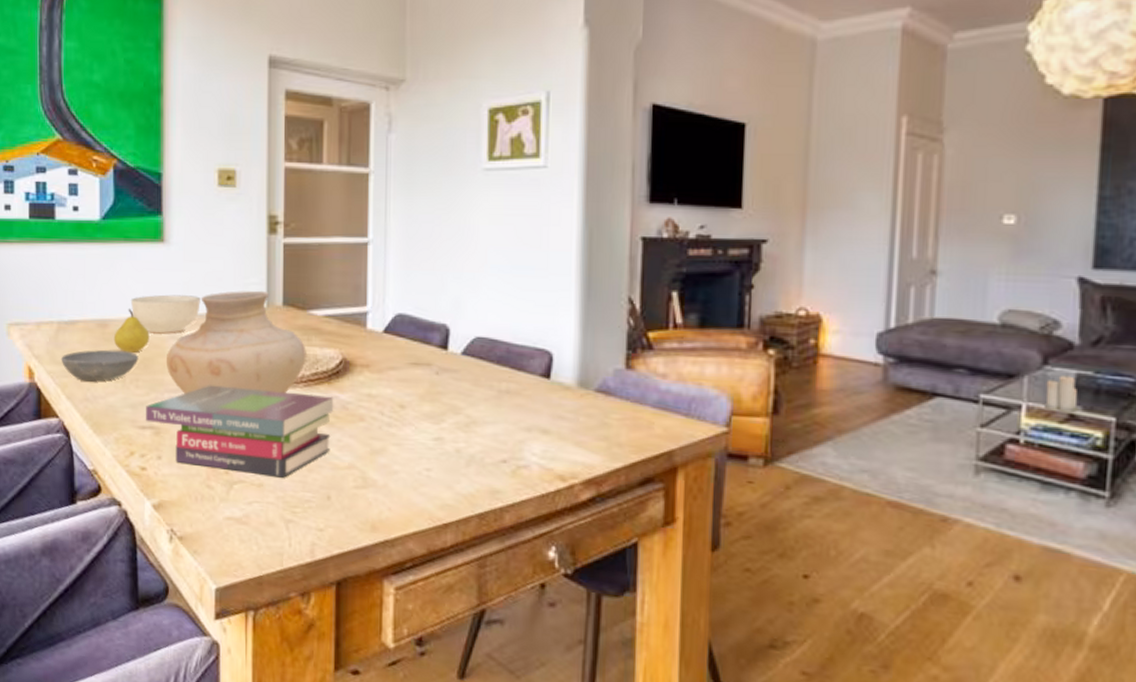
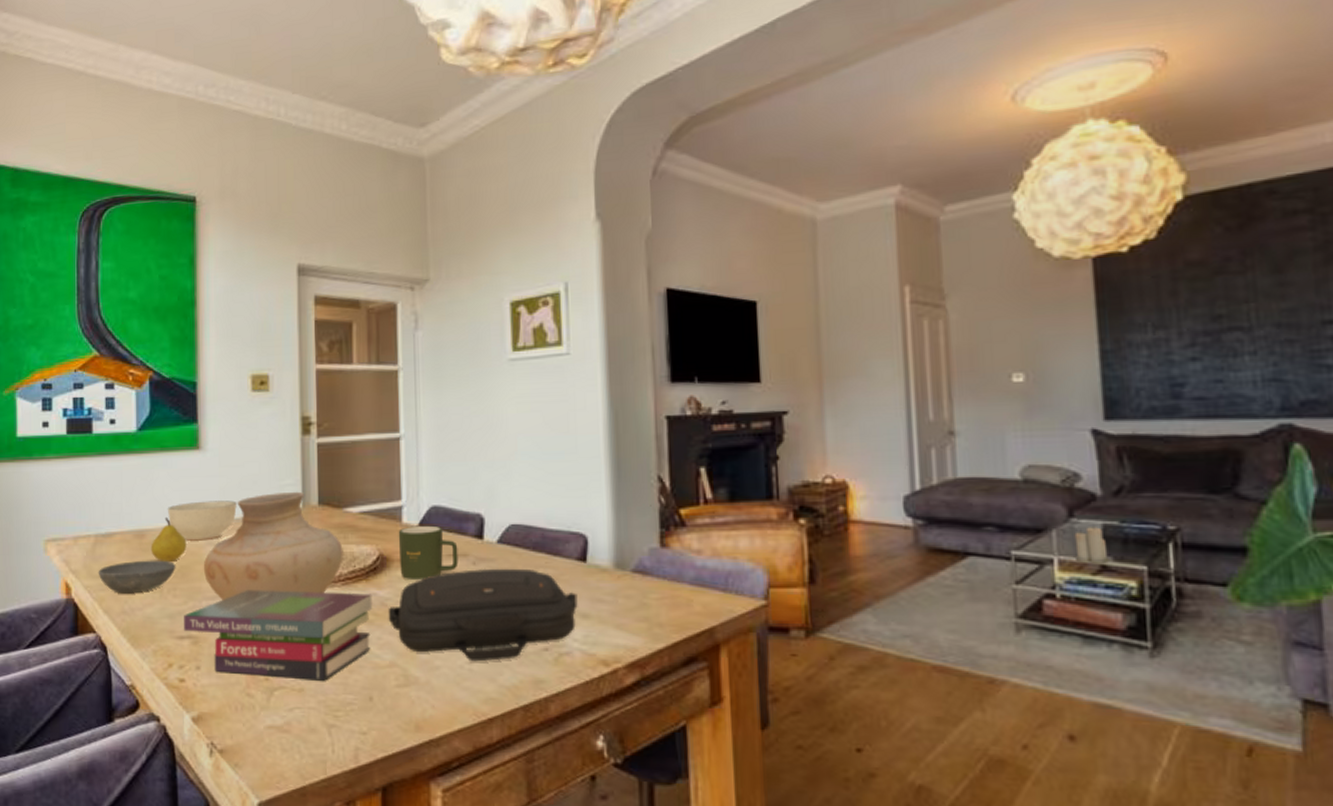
laptop bag: none [349,378,539,470] -> present [388,568,578,662]
mug: none [362,332,422,388] -> present [398,525,458,582]

